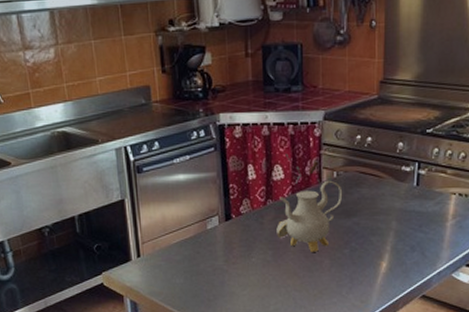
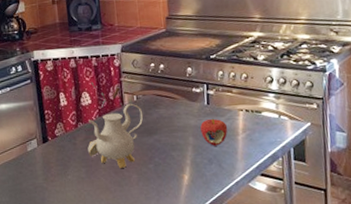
apple: none [406,201,437,232] -> present [200,118,228,146]

